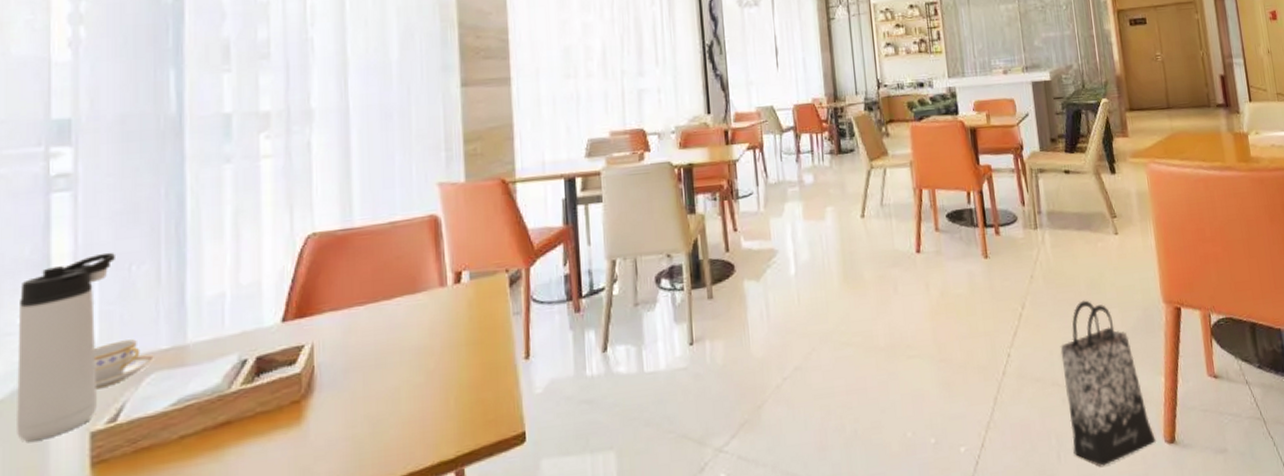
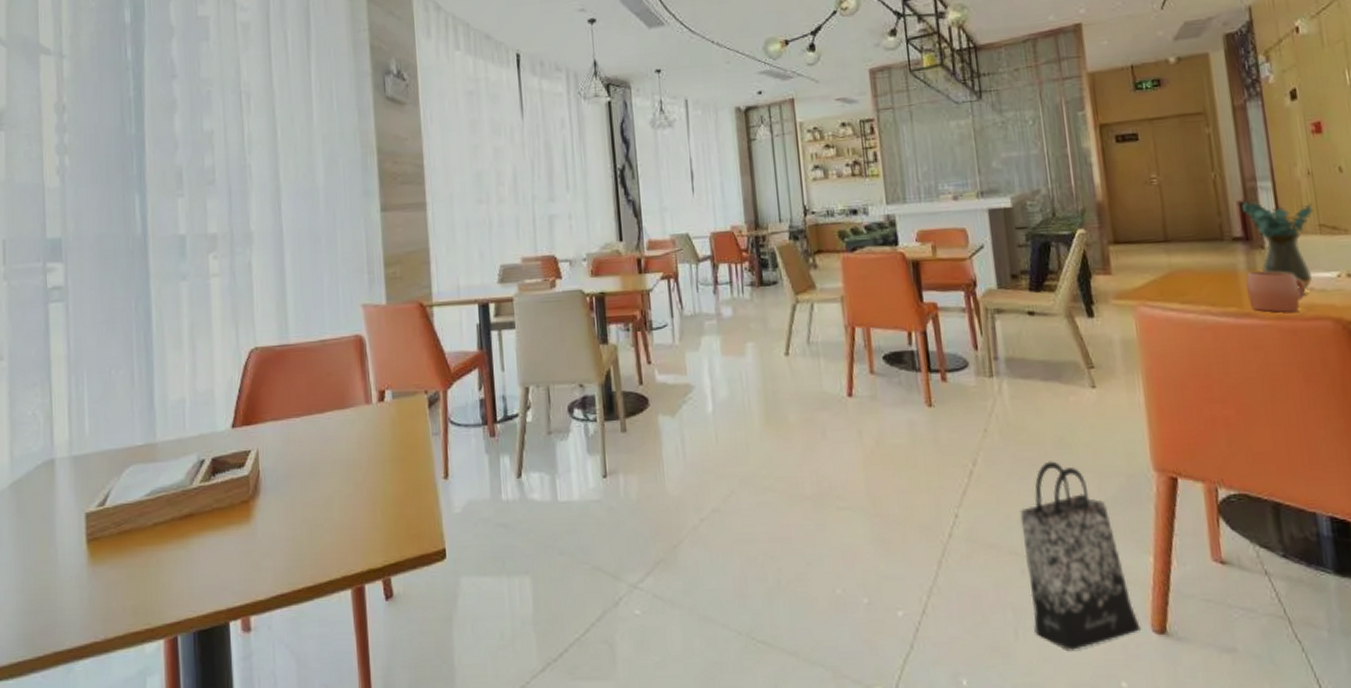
thermos bottle: present [17,252,115,442] -> none [29,357,99,517]
teacup: present [93,339,156,390] -> none [85,435,132,476]
vase: none [1222,72,1273,150] -> present [1241,198,1313,294]
mug: none [1227,131,1269,166] -> present [1246,270,1305,313]

